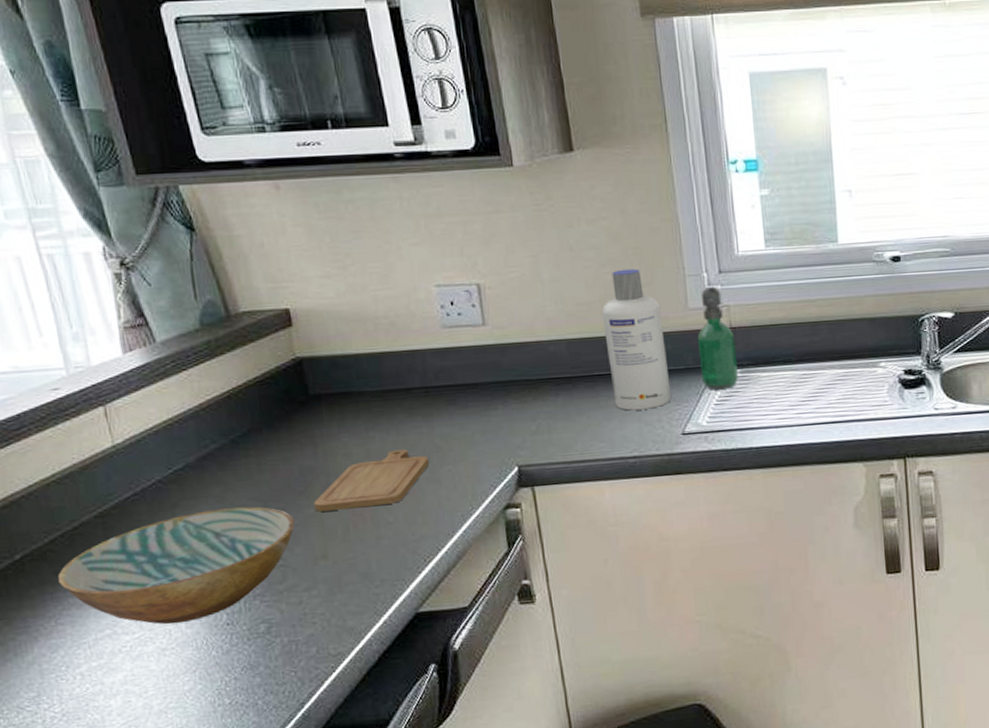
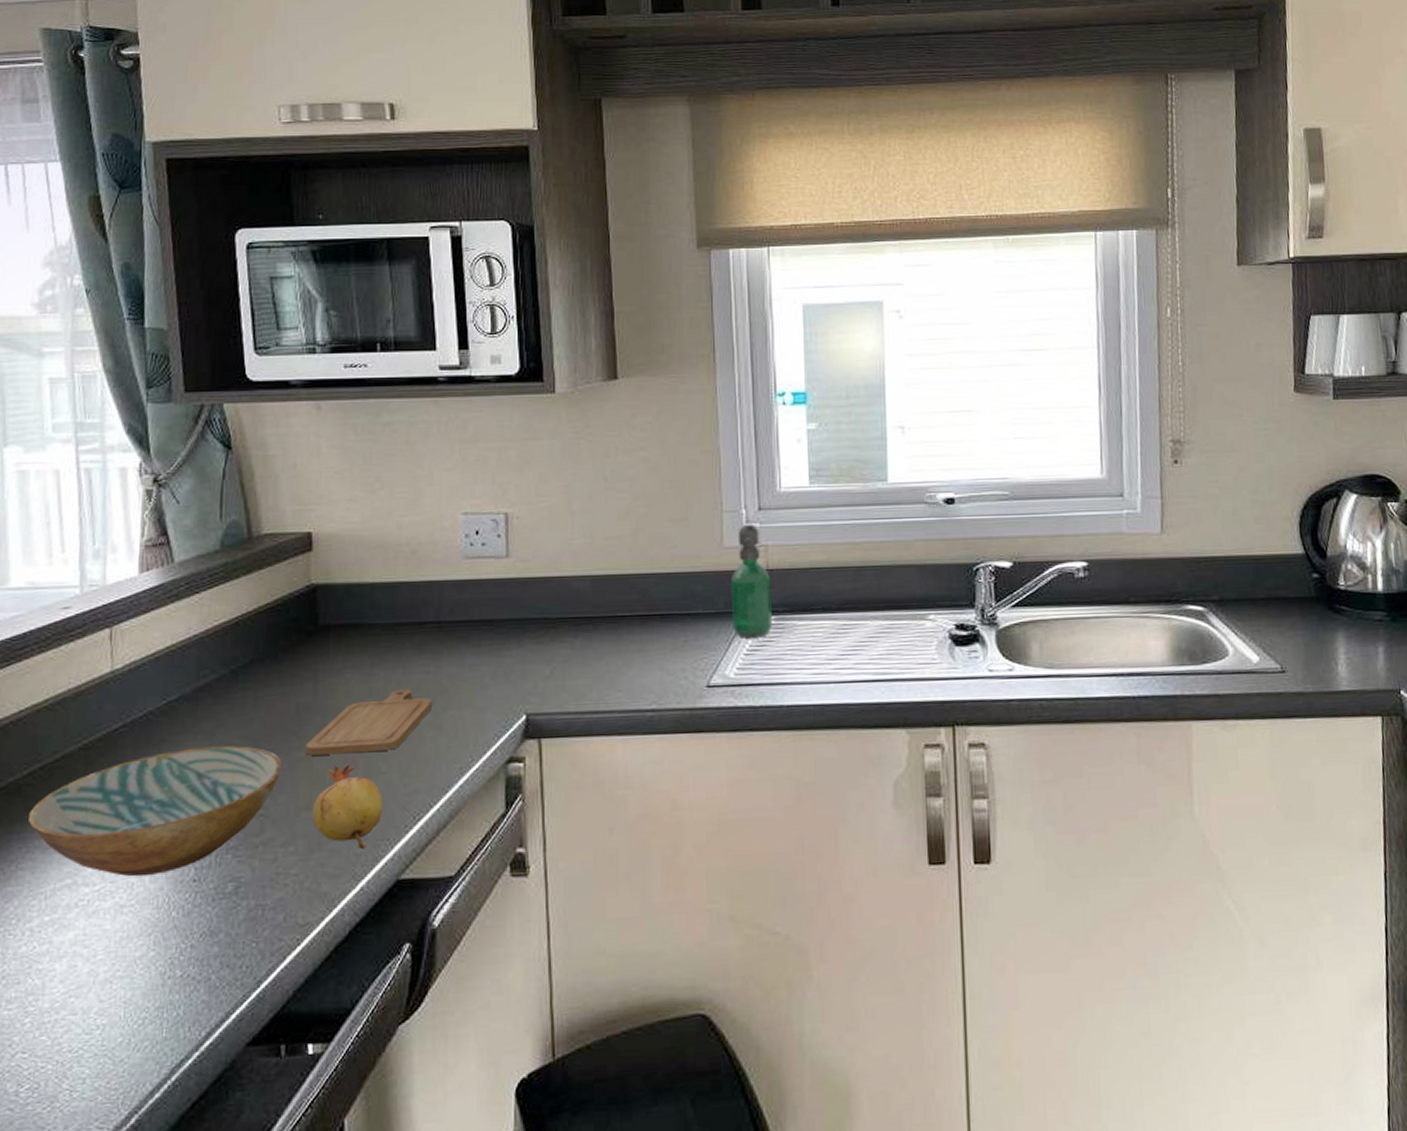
fruit: none [329,517,395,589] -> present [312,763,384,849]
screw cap bottle: present [602,268,672,411] -> none [632,502,698,657]

